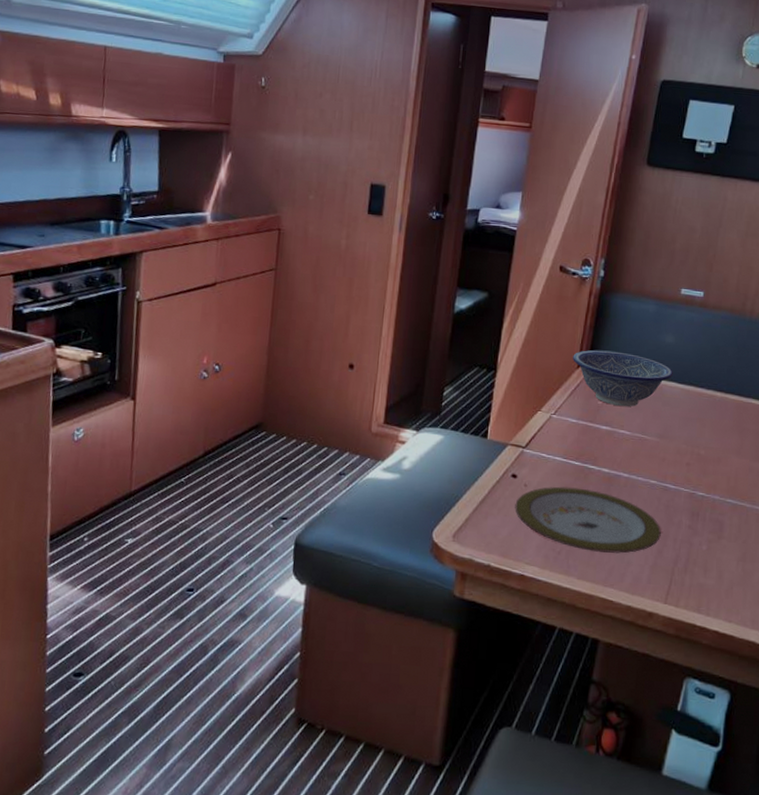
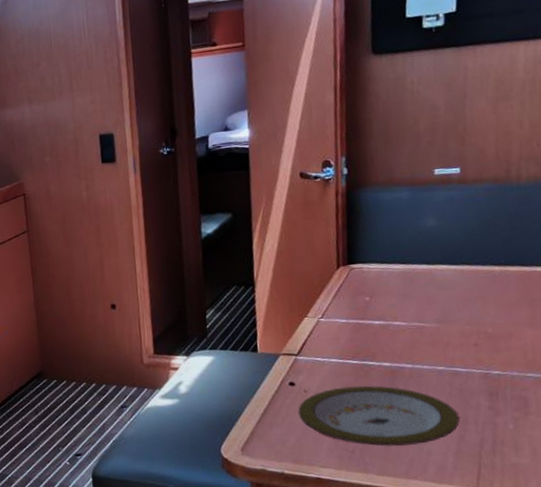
decorative bowl: present [573,349,674,407] -> none [330,244,443,299]

